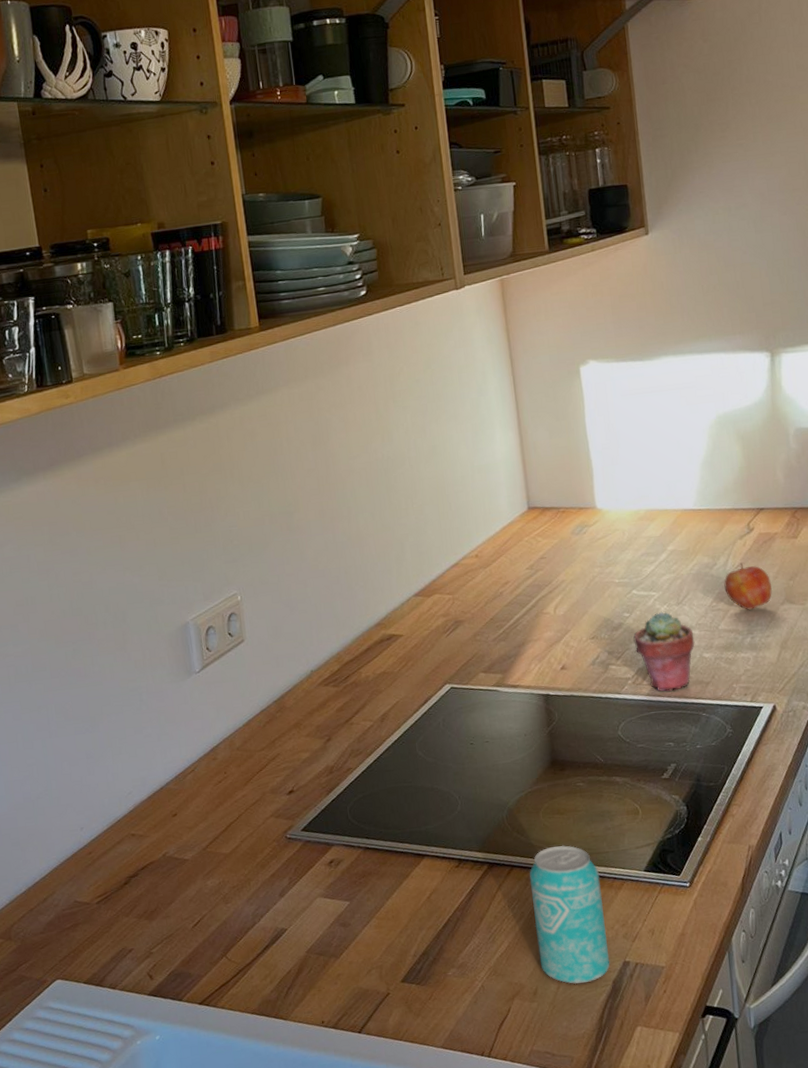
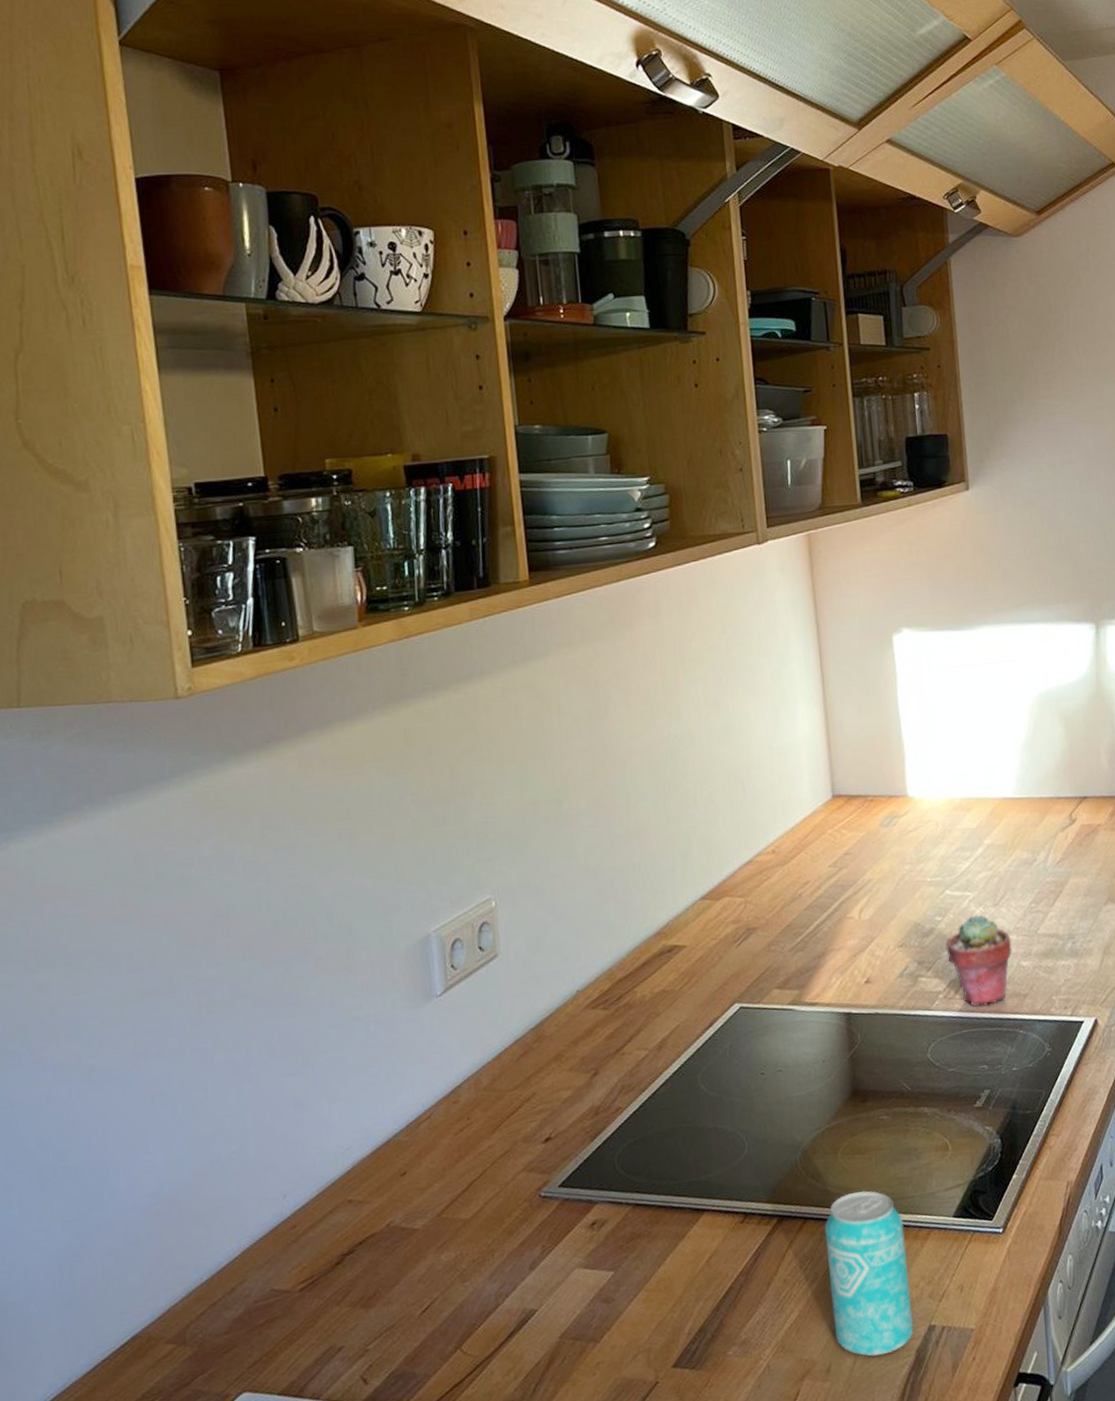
apple: present [724,562,773,610] -> none [1044,858,1095,912]

